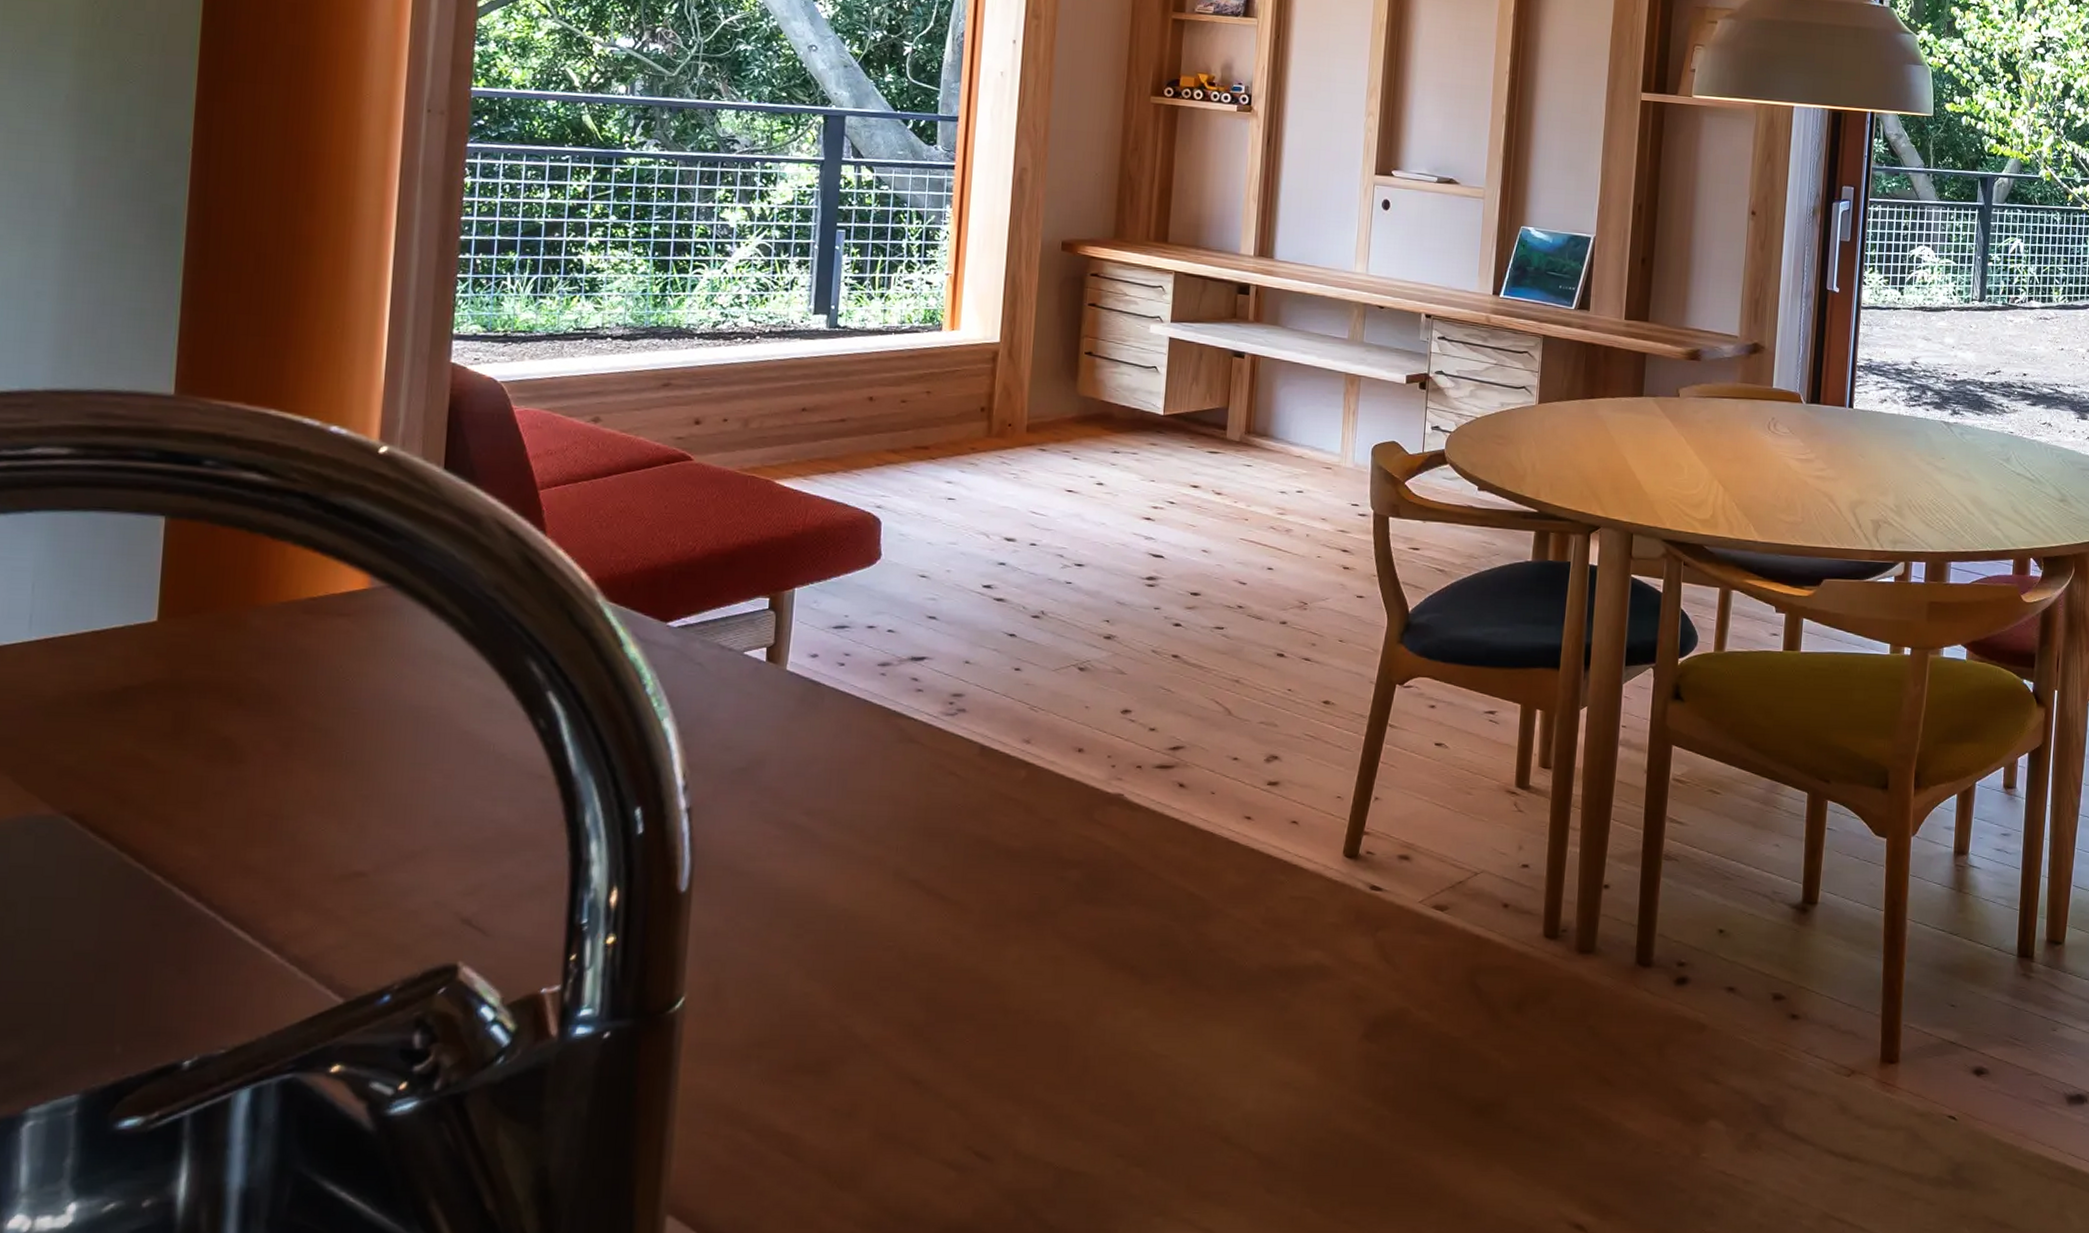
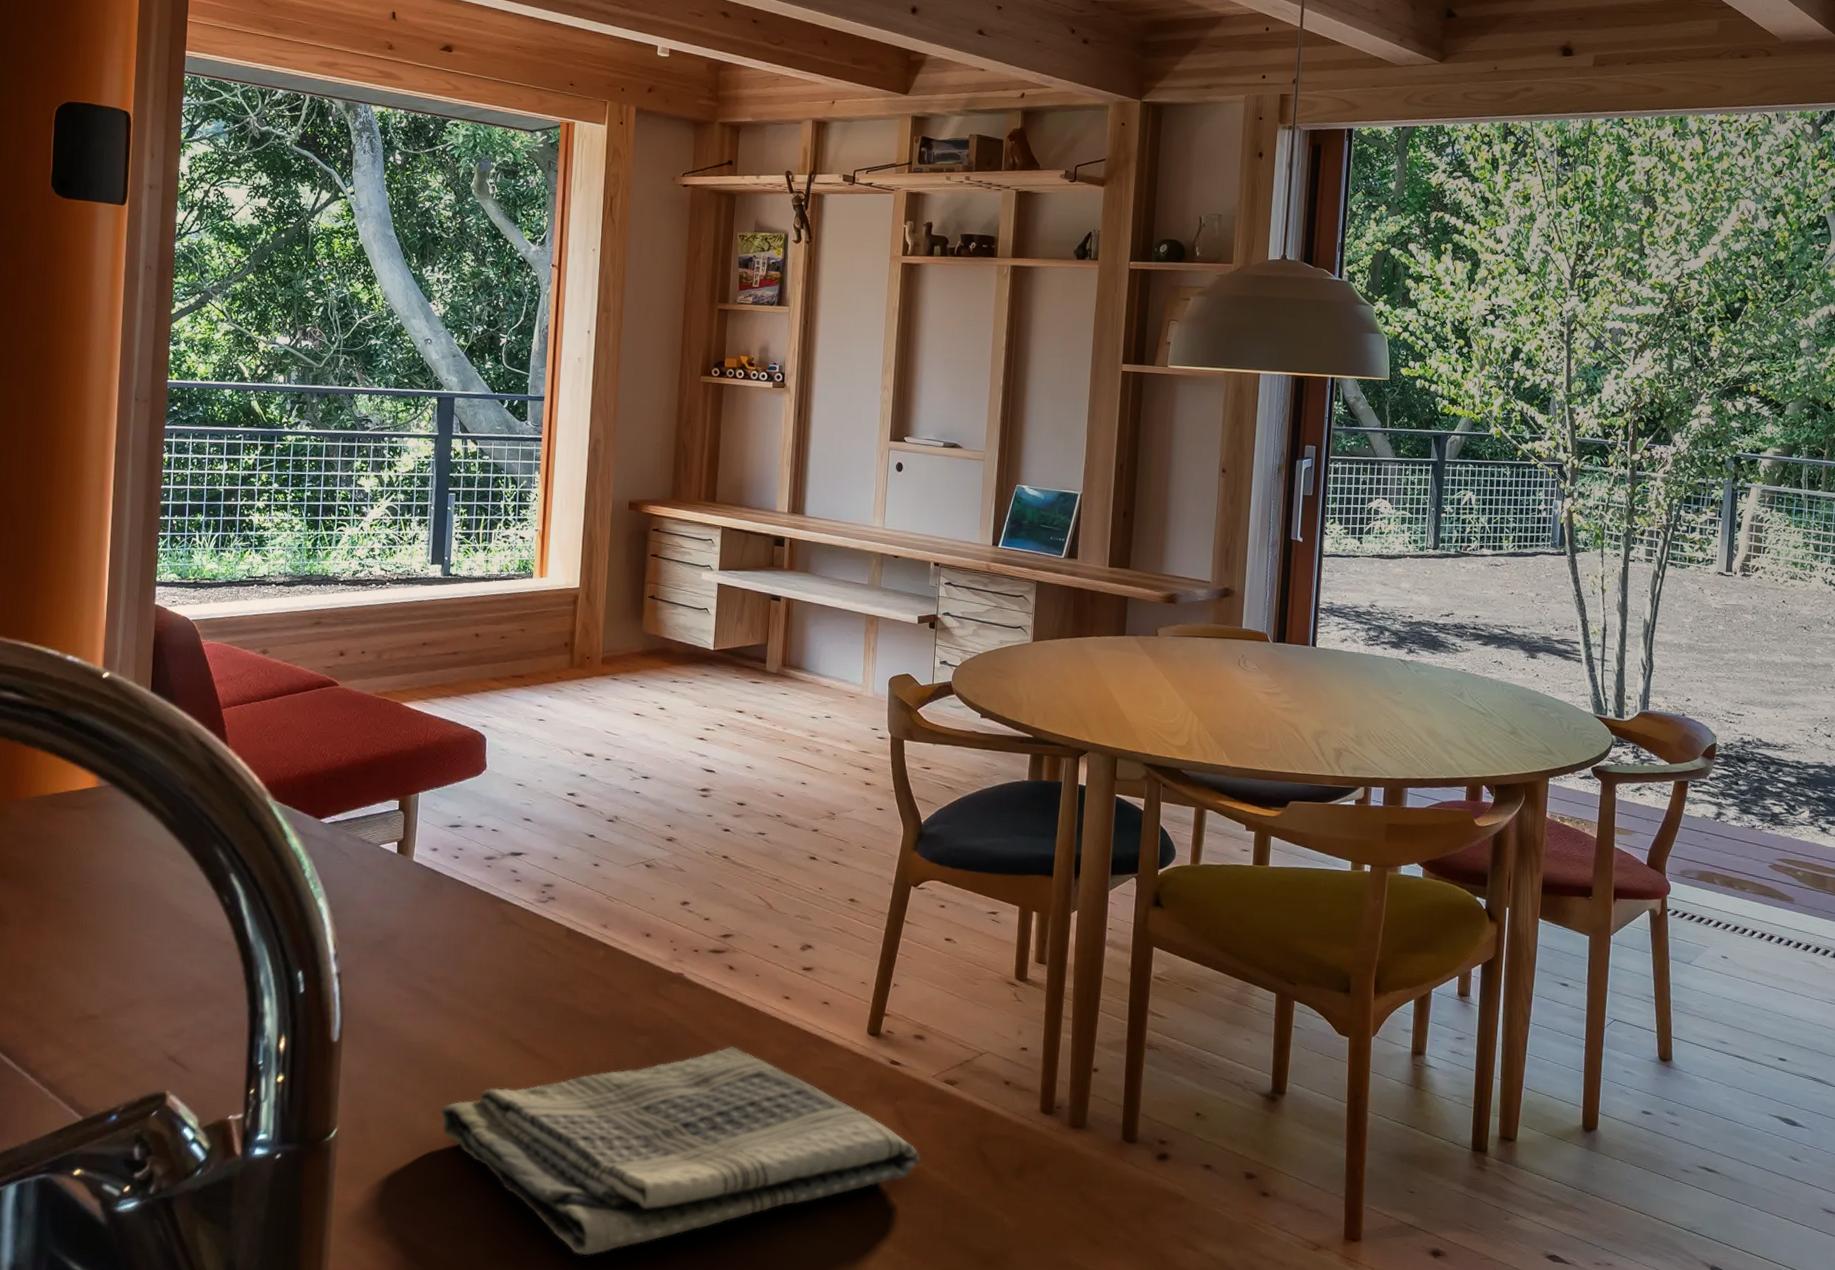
dish towel: none [818,877,1404,1133] -> present [440,1046,920,1256]

